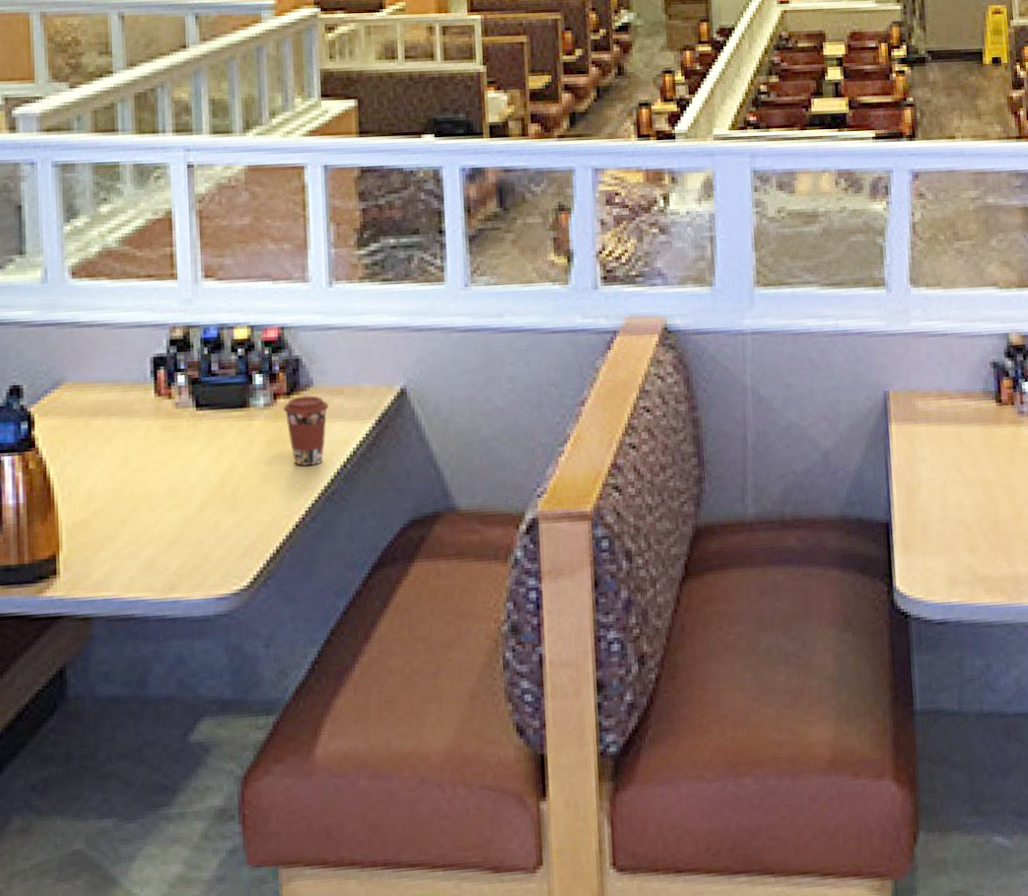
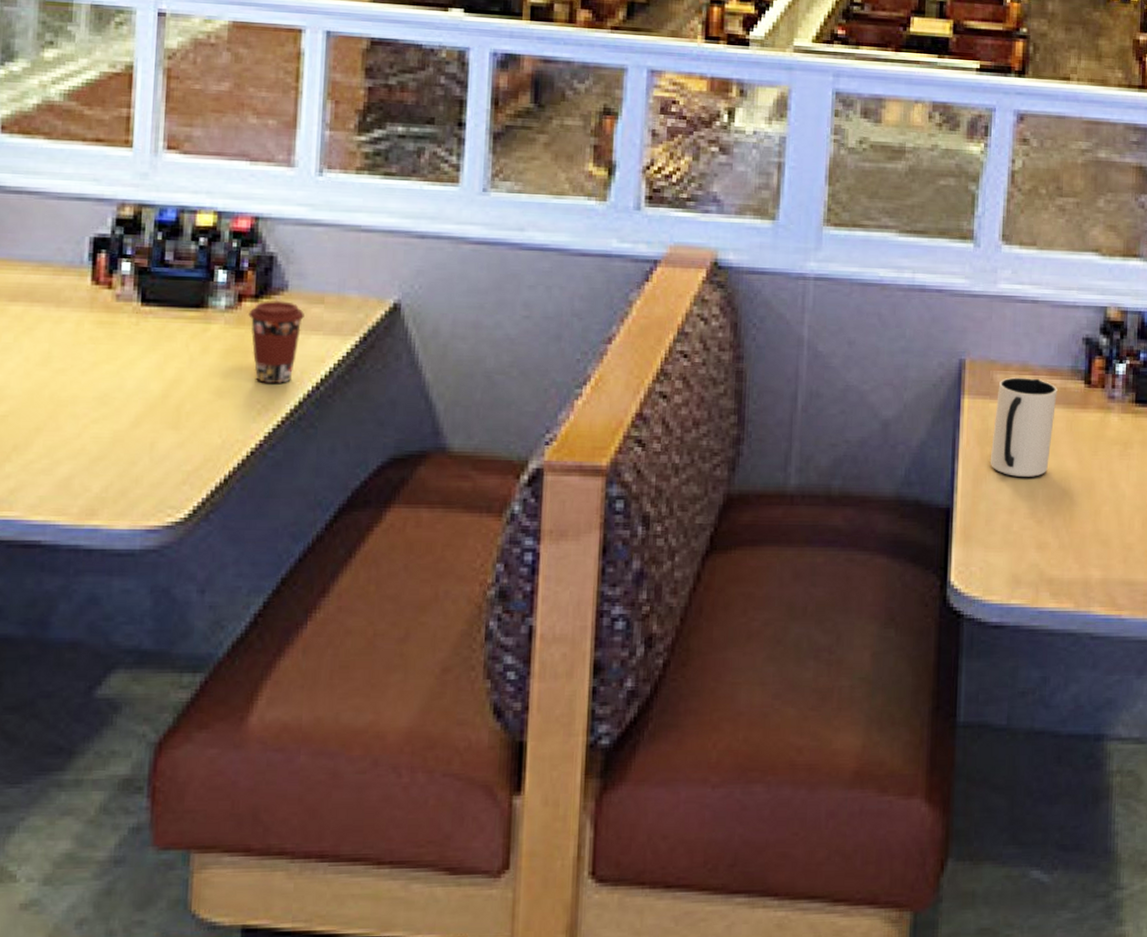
mug: none [919,401,973,490] -> present [990,377,1057,477]

